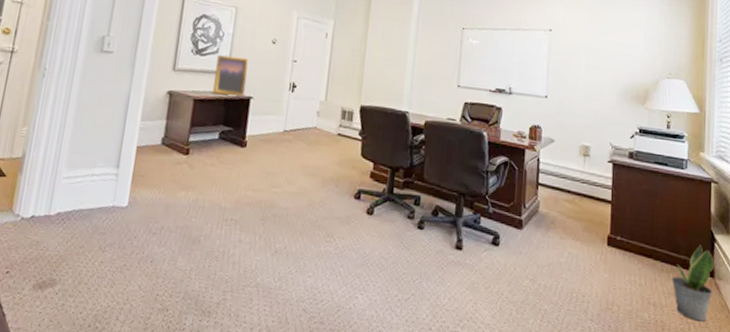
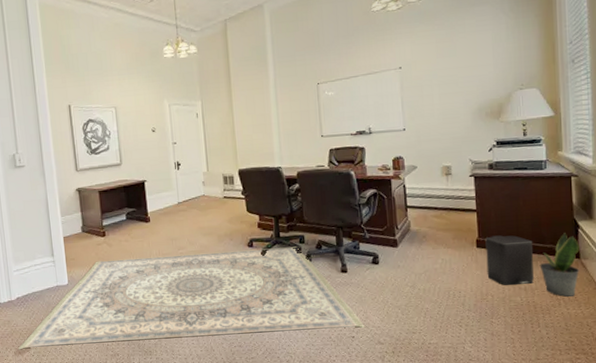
area rug: none [40,183,472,322] -> present [18,246,365,349]
picture frame: present [213,55,249,97] -> none [109,149,139,184]
pedal bin: none [615,234,667,299] -> present [485,235,534,285]

